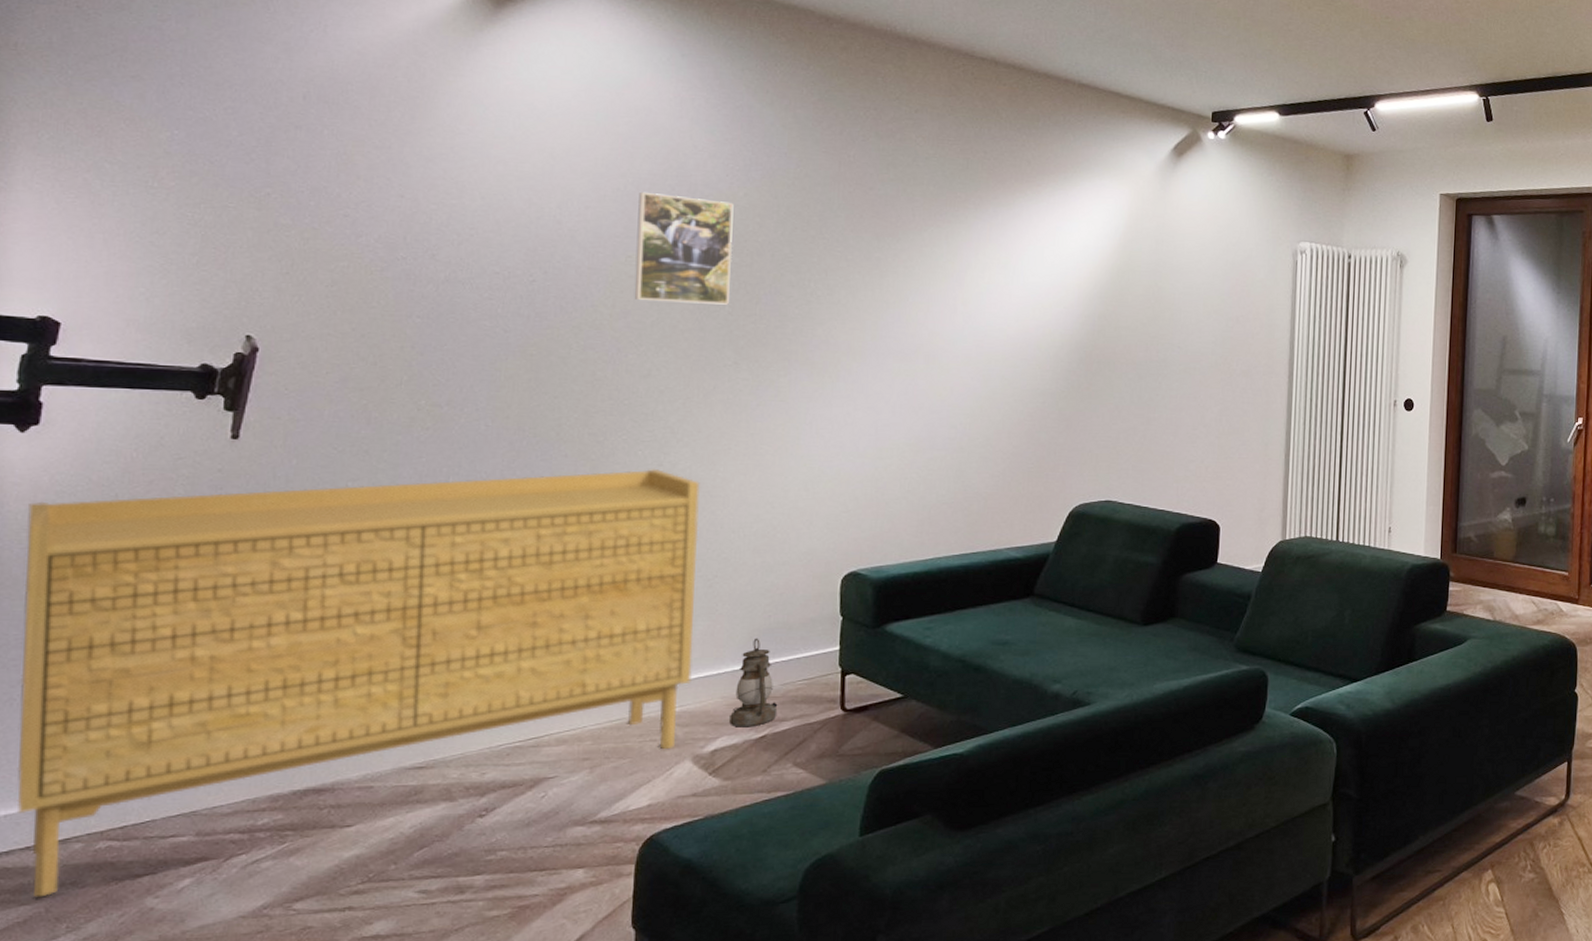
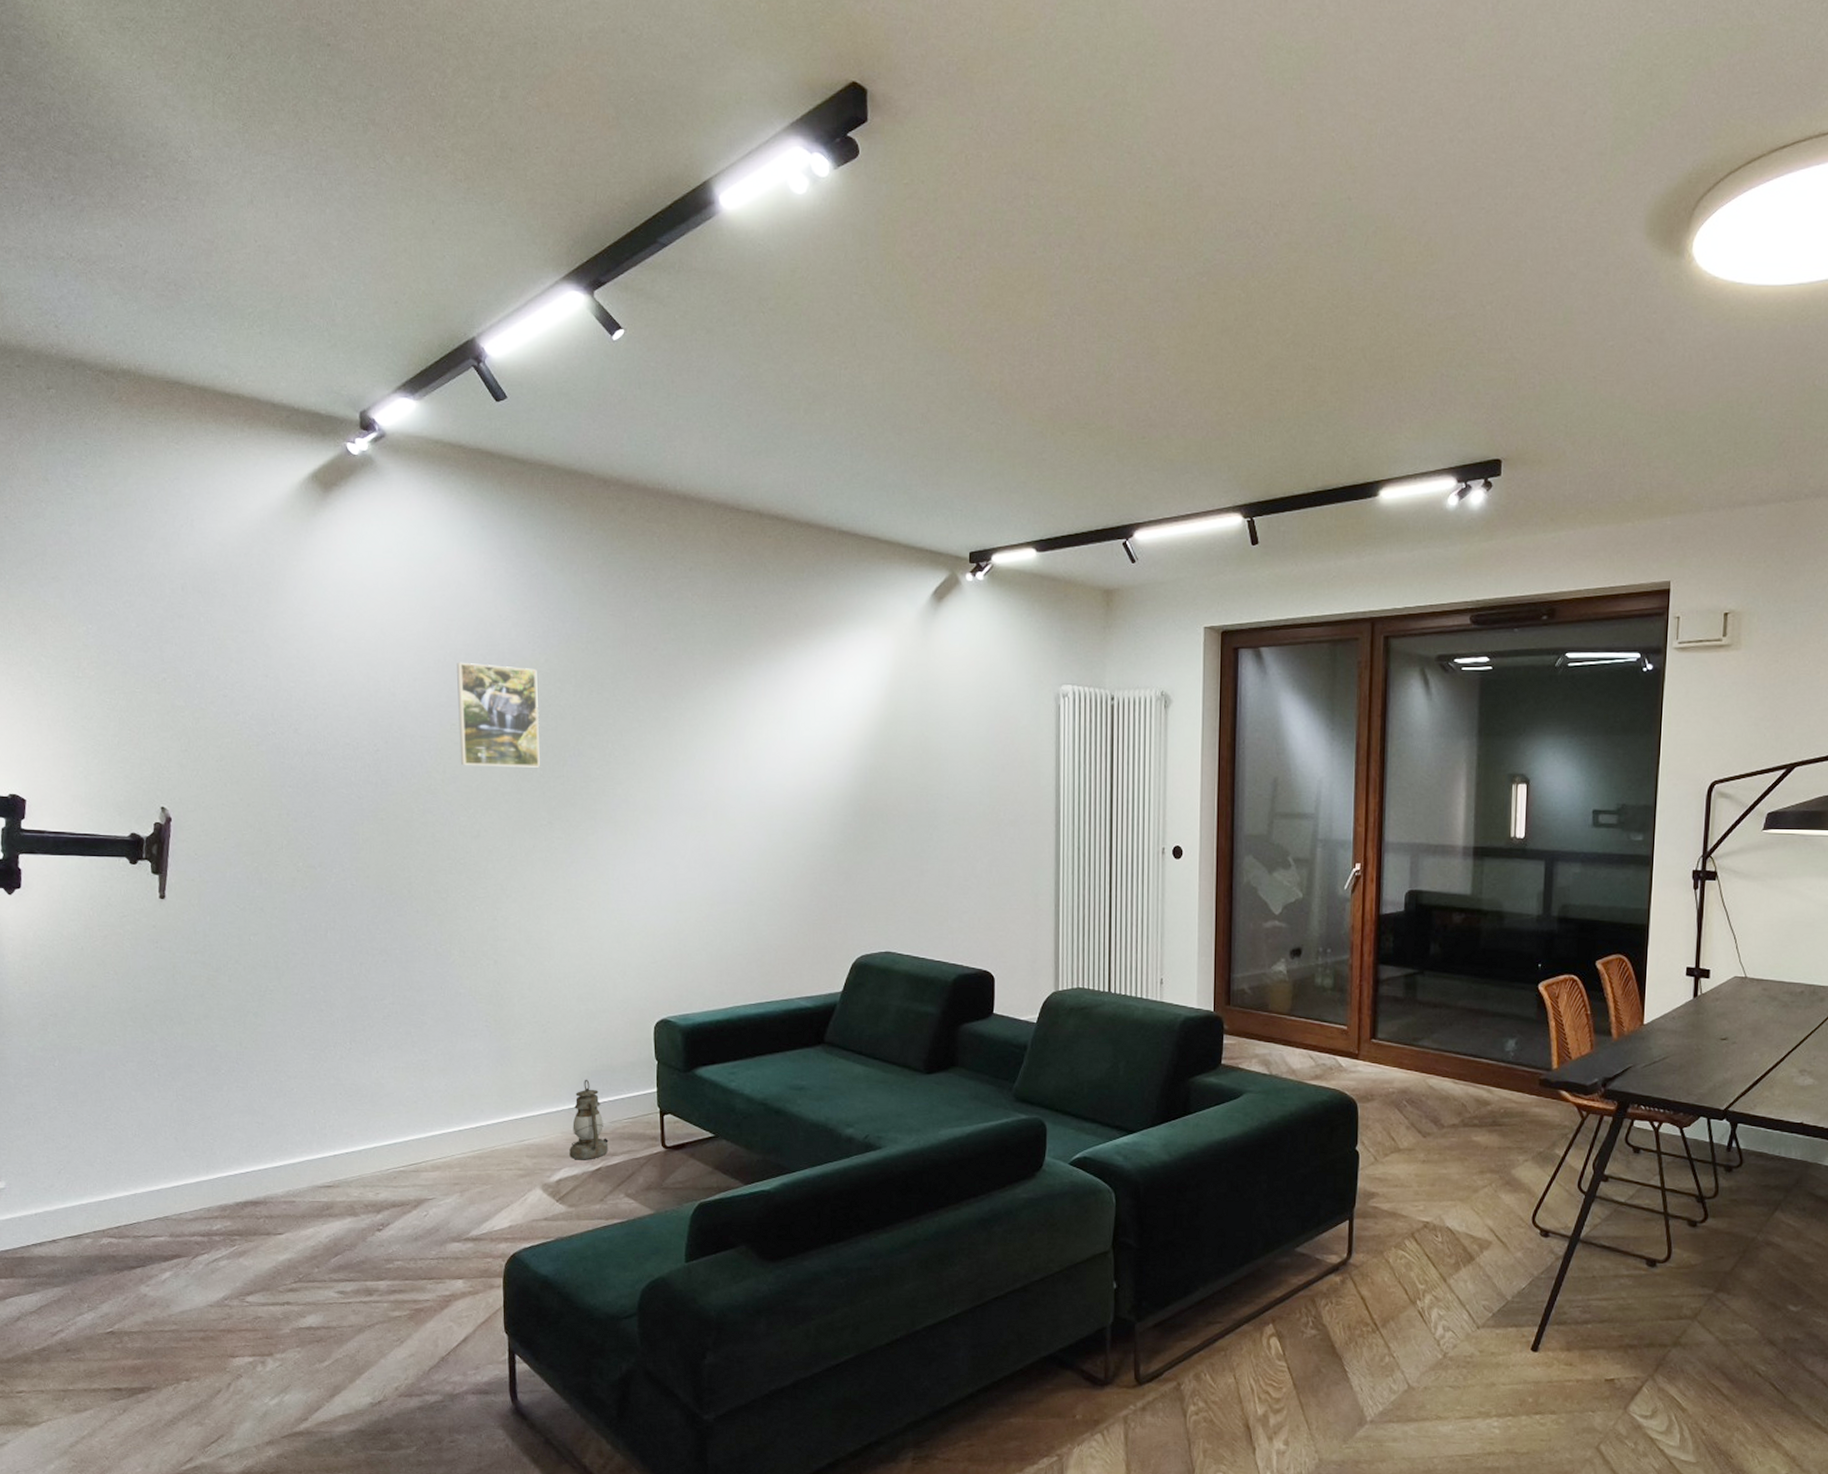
sideboard: present [17,468,700,898] -> none [22,922,535,1281]

